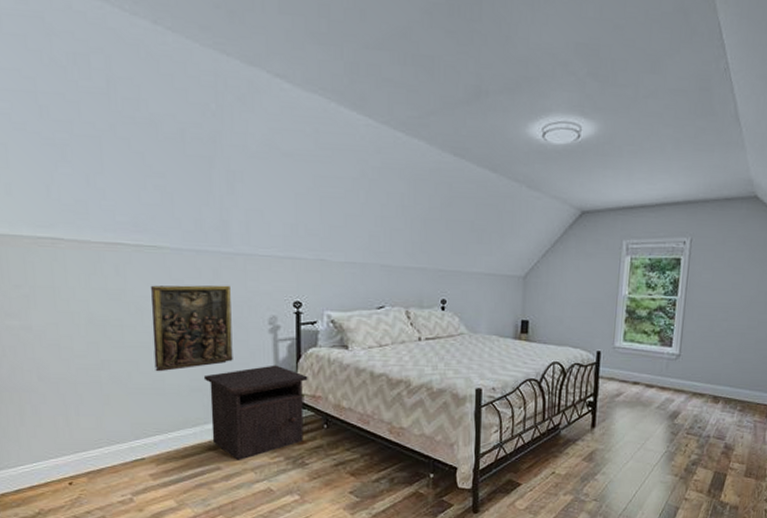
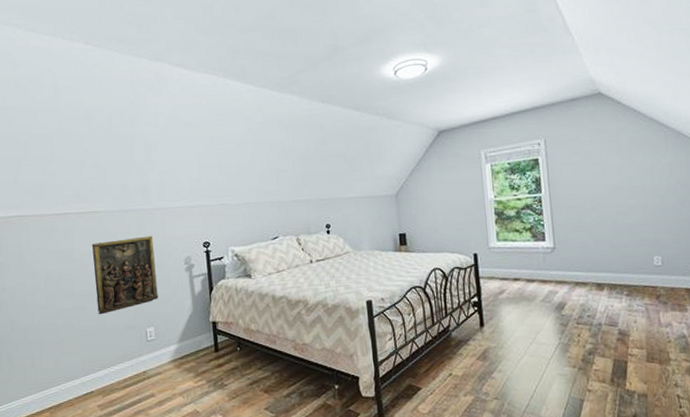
nightstand: present [203,365,308,461] -> none [136,298,221,388]

